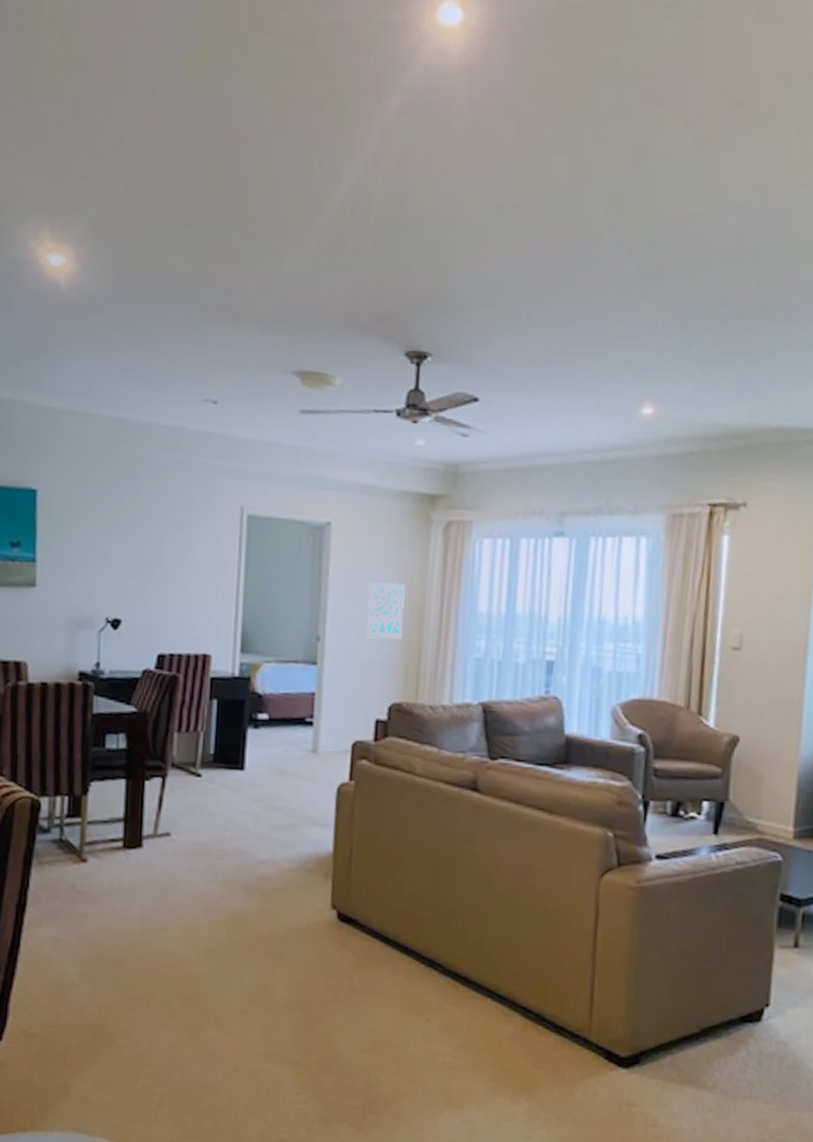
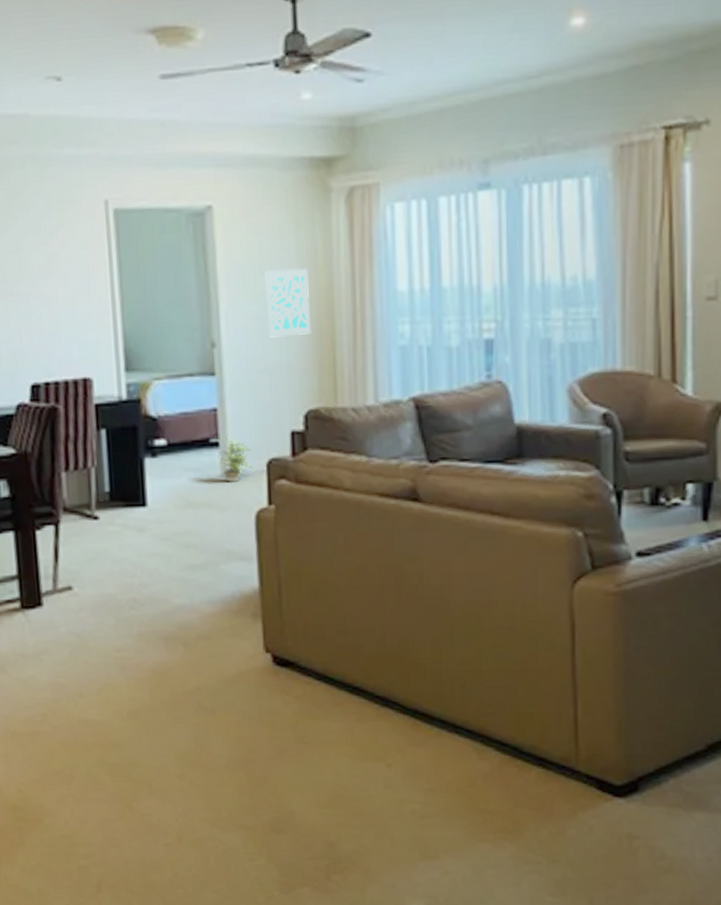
potted plant: none [310,716,343,758] -> present [215,435,256,482]

